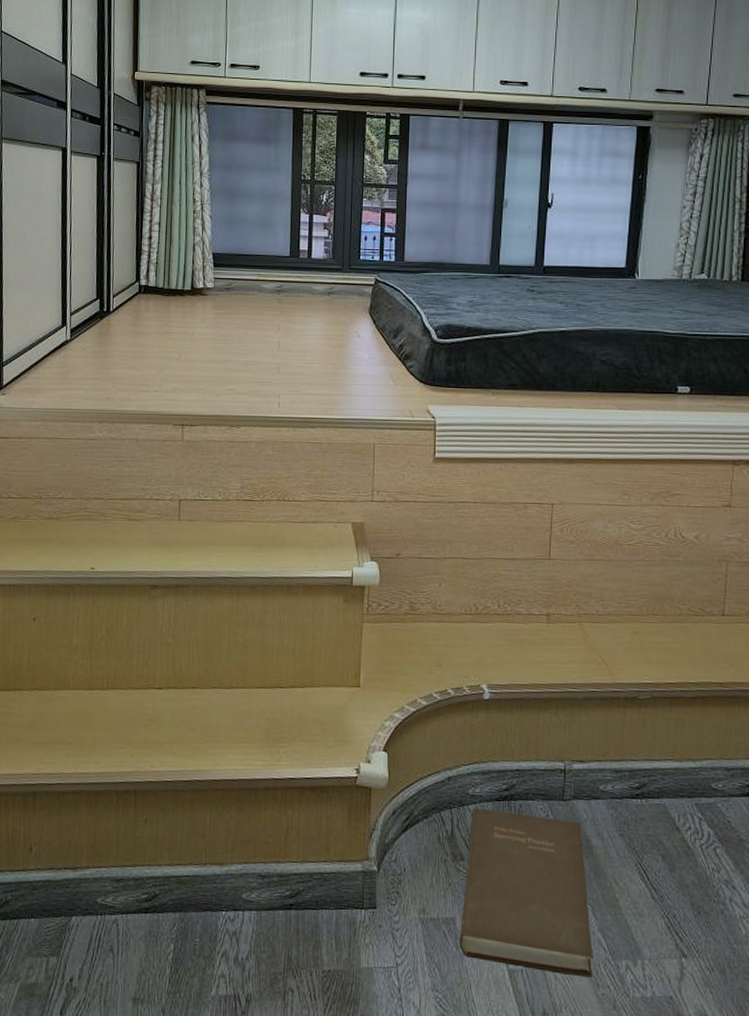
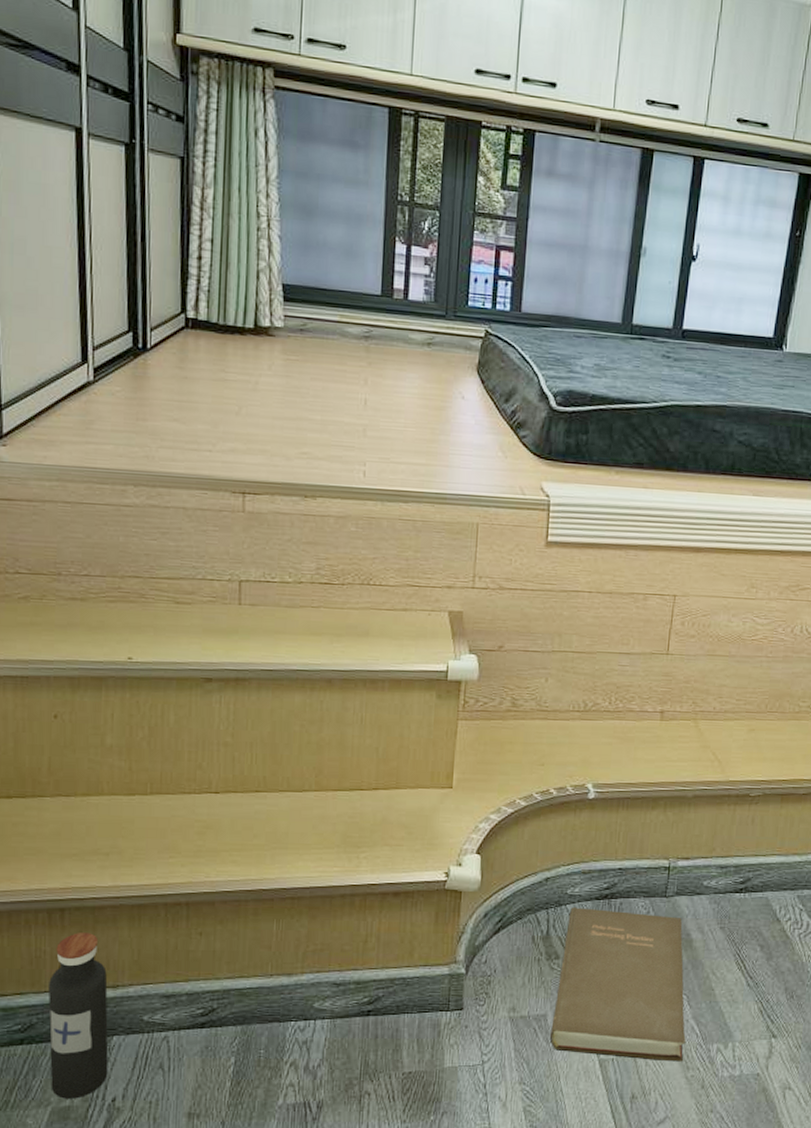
water bottle: none [20,815,69,976] -> present [48,933,109,1099]

